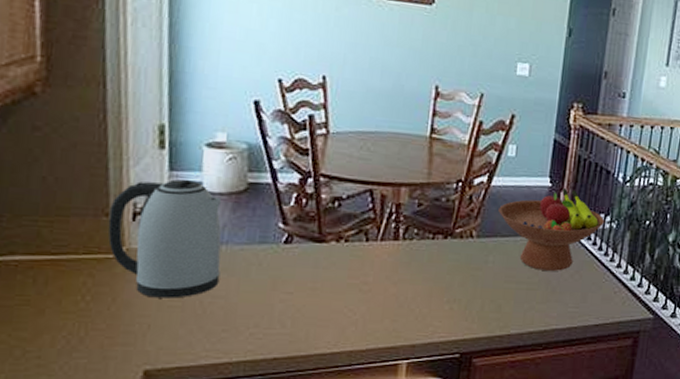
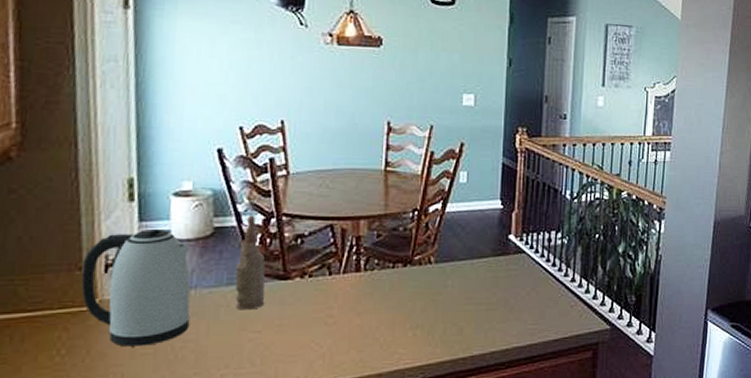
bottle: none [267,173,301,271] -> present [235,215,266,310]
fruit bowl: present [498,188,605,271] -> none [454,209,557,290]

